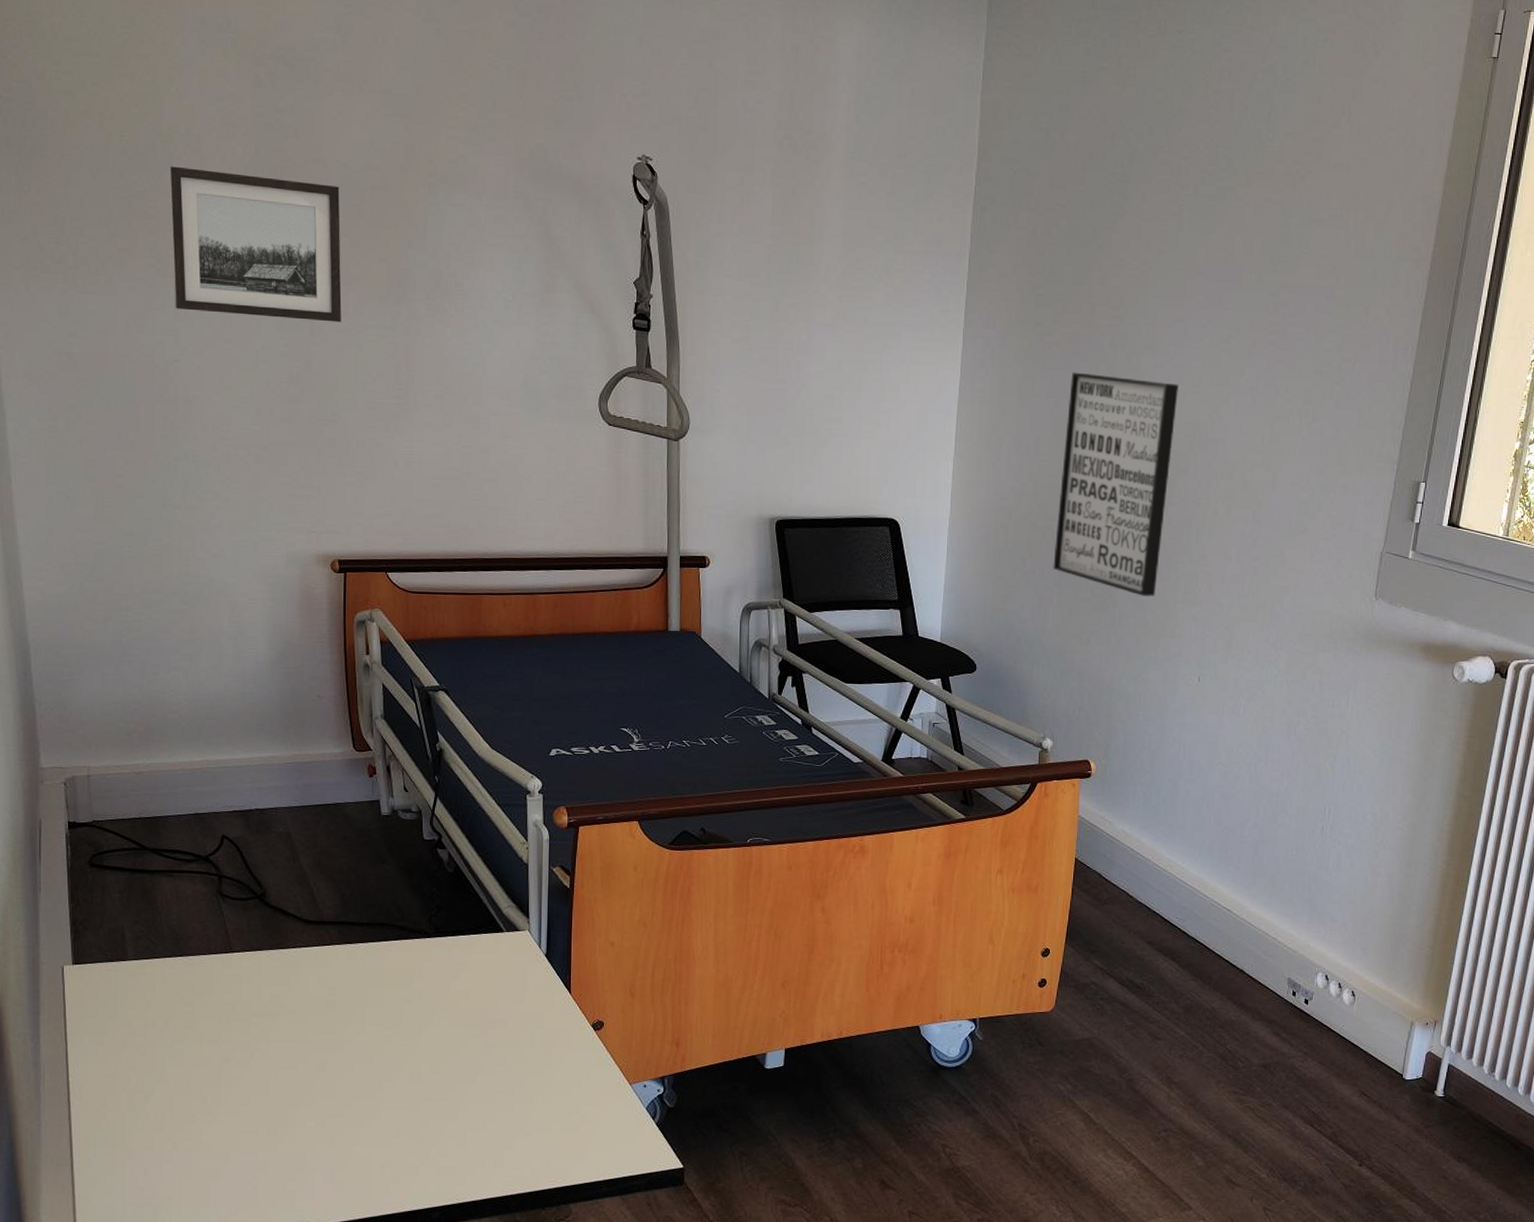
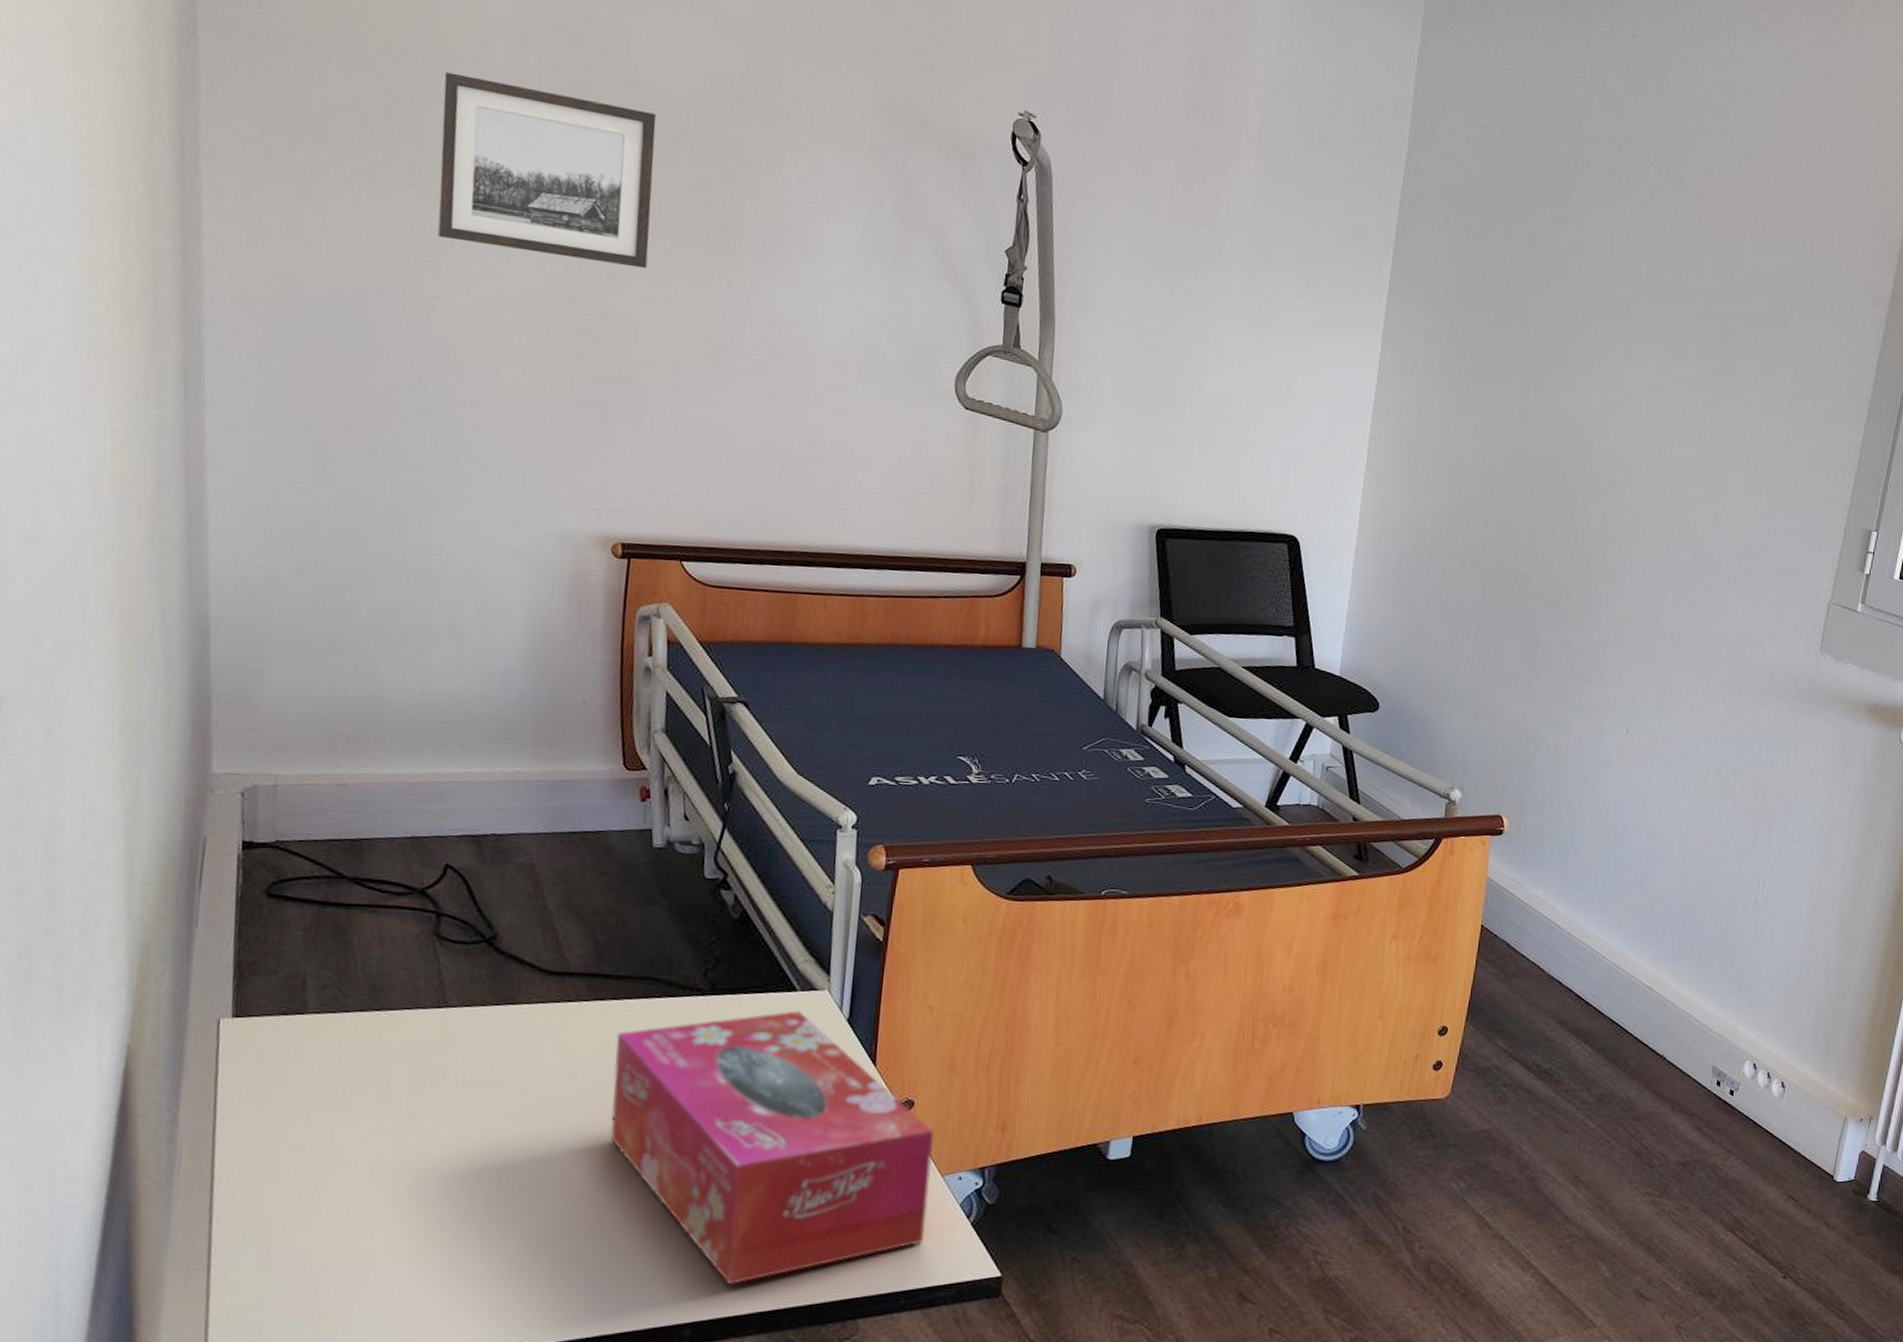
tissue box: none [364,948,622,1176] -> present [611,1010,935,1285]
wall art: present [1053,372,1179,597] -> none [1471,387,1618,638]

